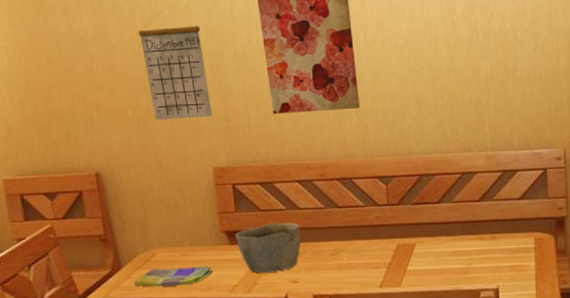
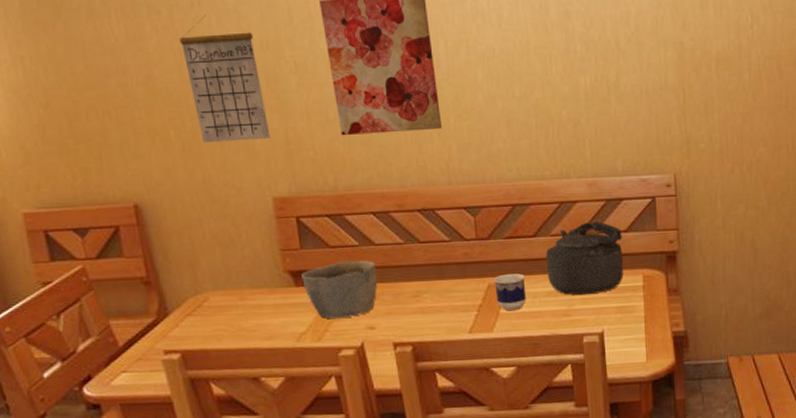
dish towel: present [134,266,213,287] -> none [183,311,277,337]
cup: none [402,235,431,269] -> present [493,273,527,311]
kettle: none [448,189,517,255] -> present [545,221,623,296]

